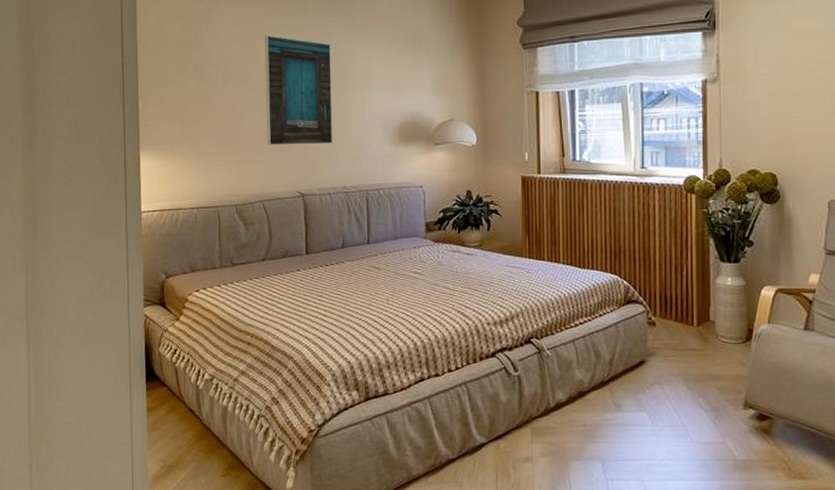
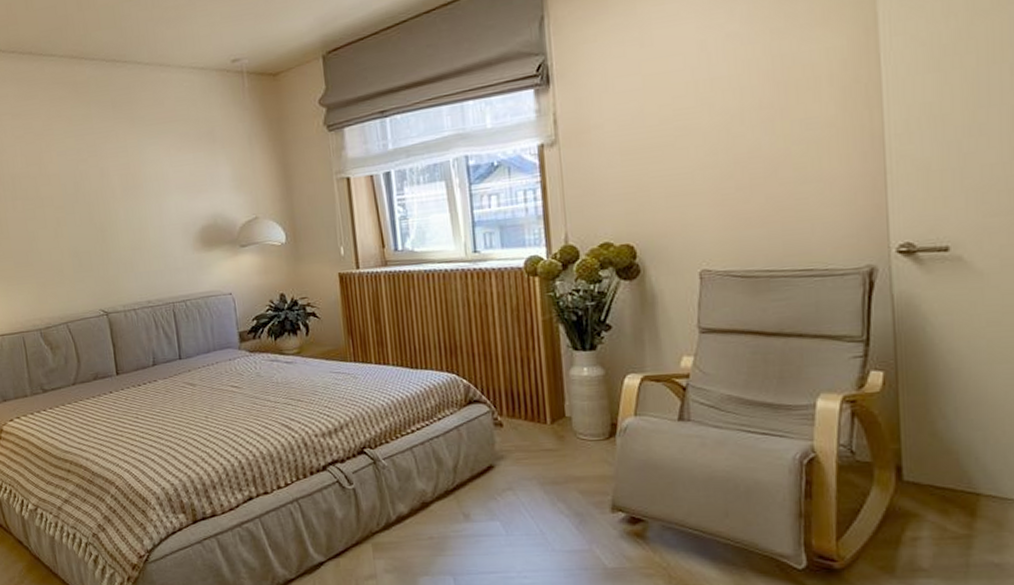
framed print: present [265,35,333,146] -> none [49,145,132,264]

